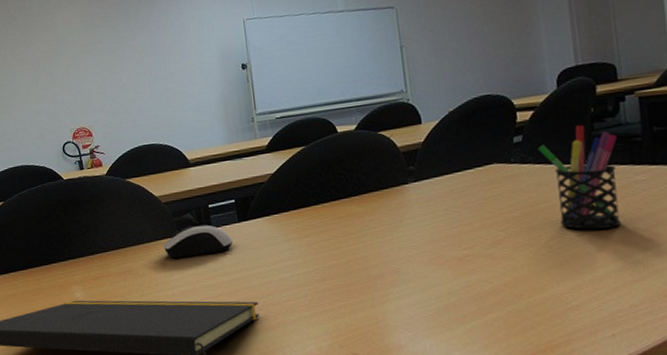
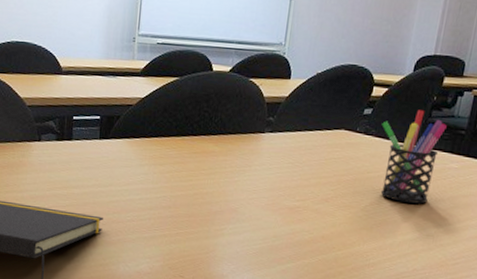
computer mouse: present [163,225,234,258] -> none [20,135,91,165]

